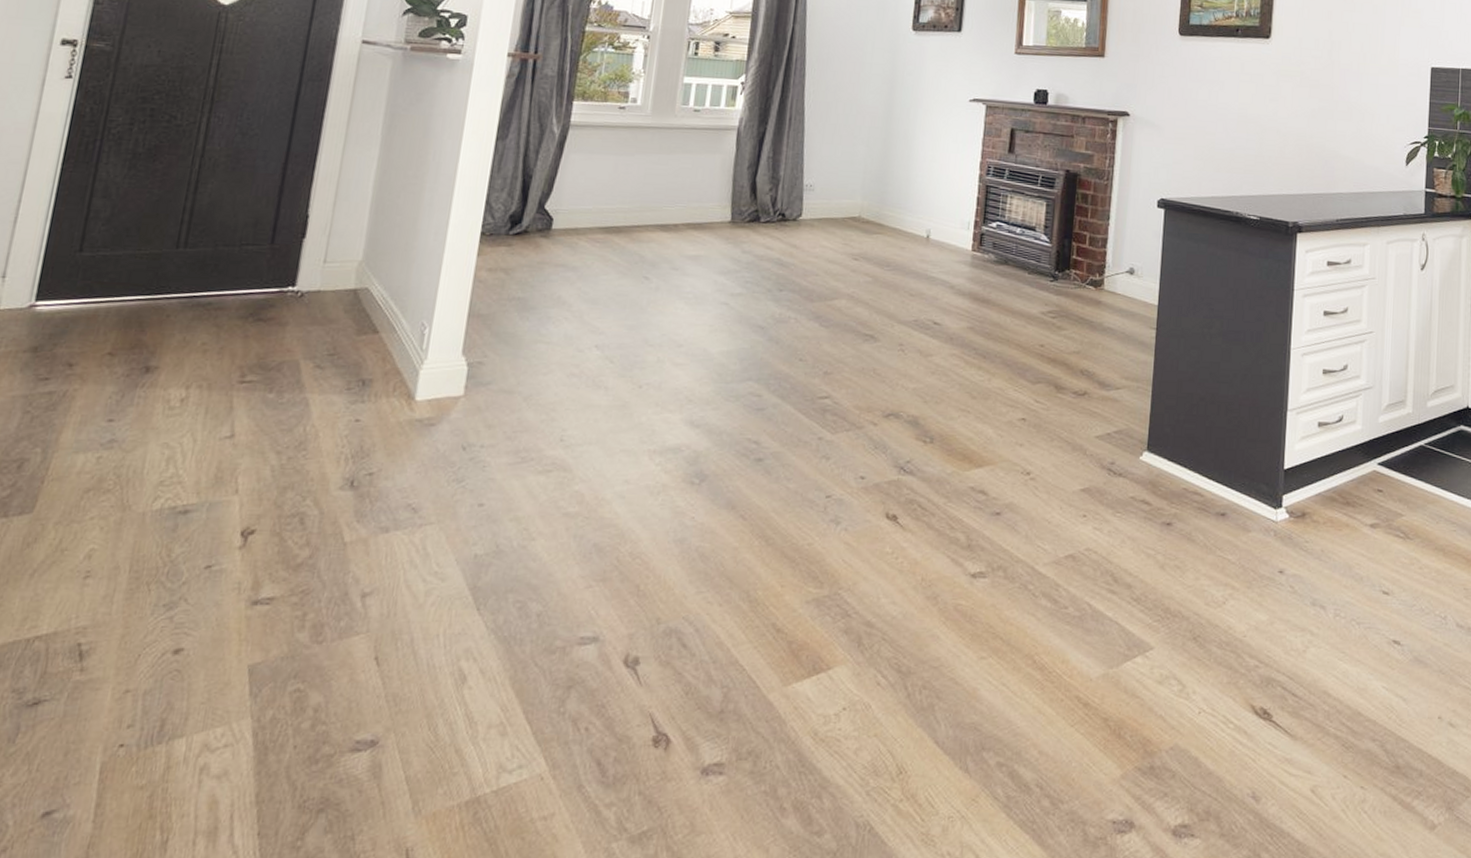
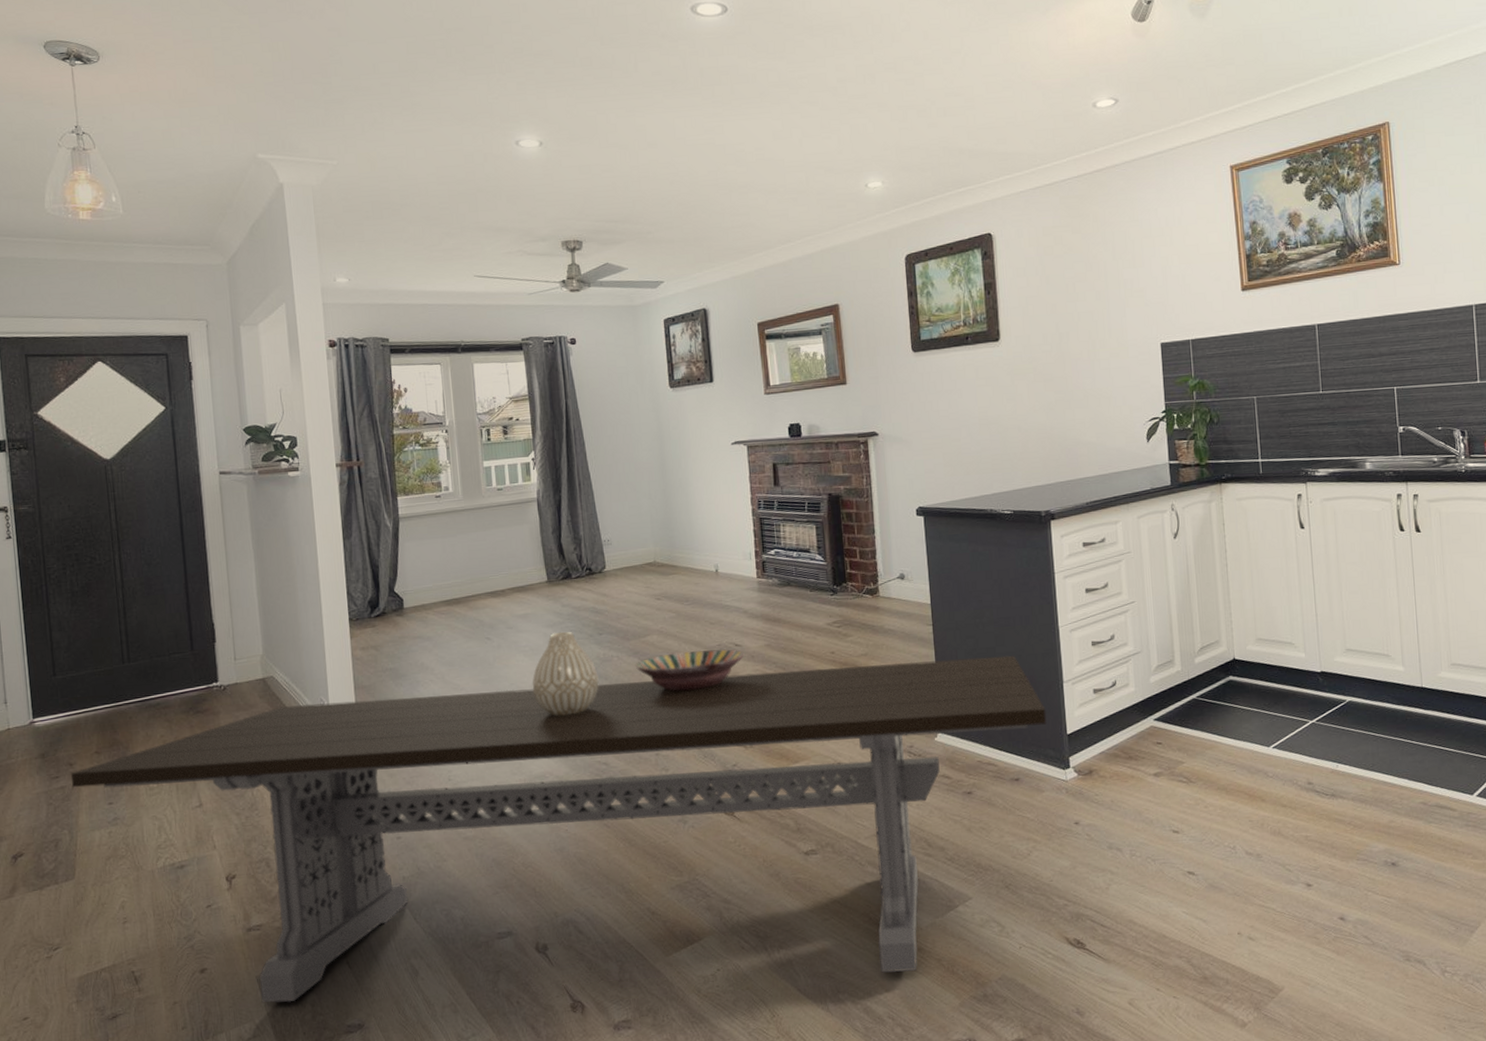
dining table: none [63,326,1265,730] -> present [70,655,1047,1003]
vase: none [686,281,769,380] -> present [532,631,599,716]
serving bowl: none [814,323,943,369] -> present [635,648,745,691]

